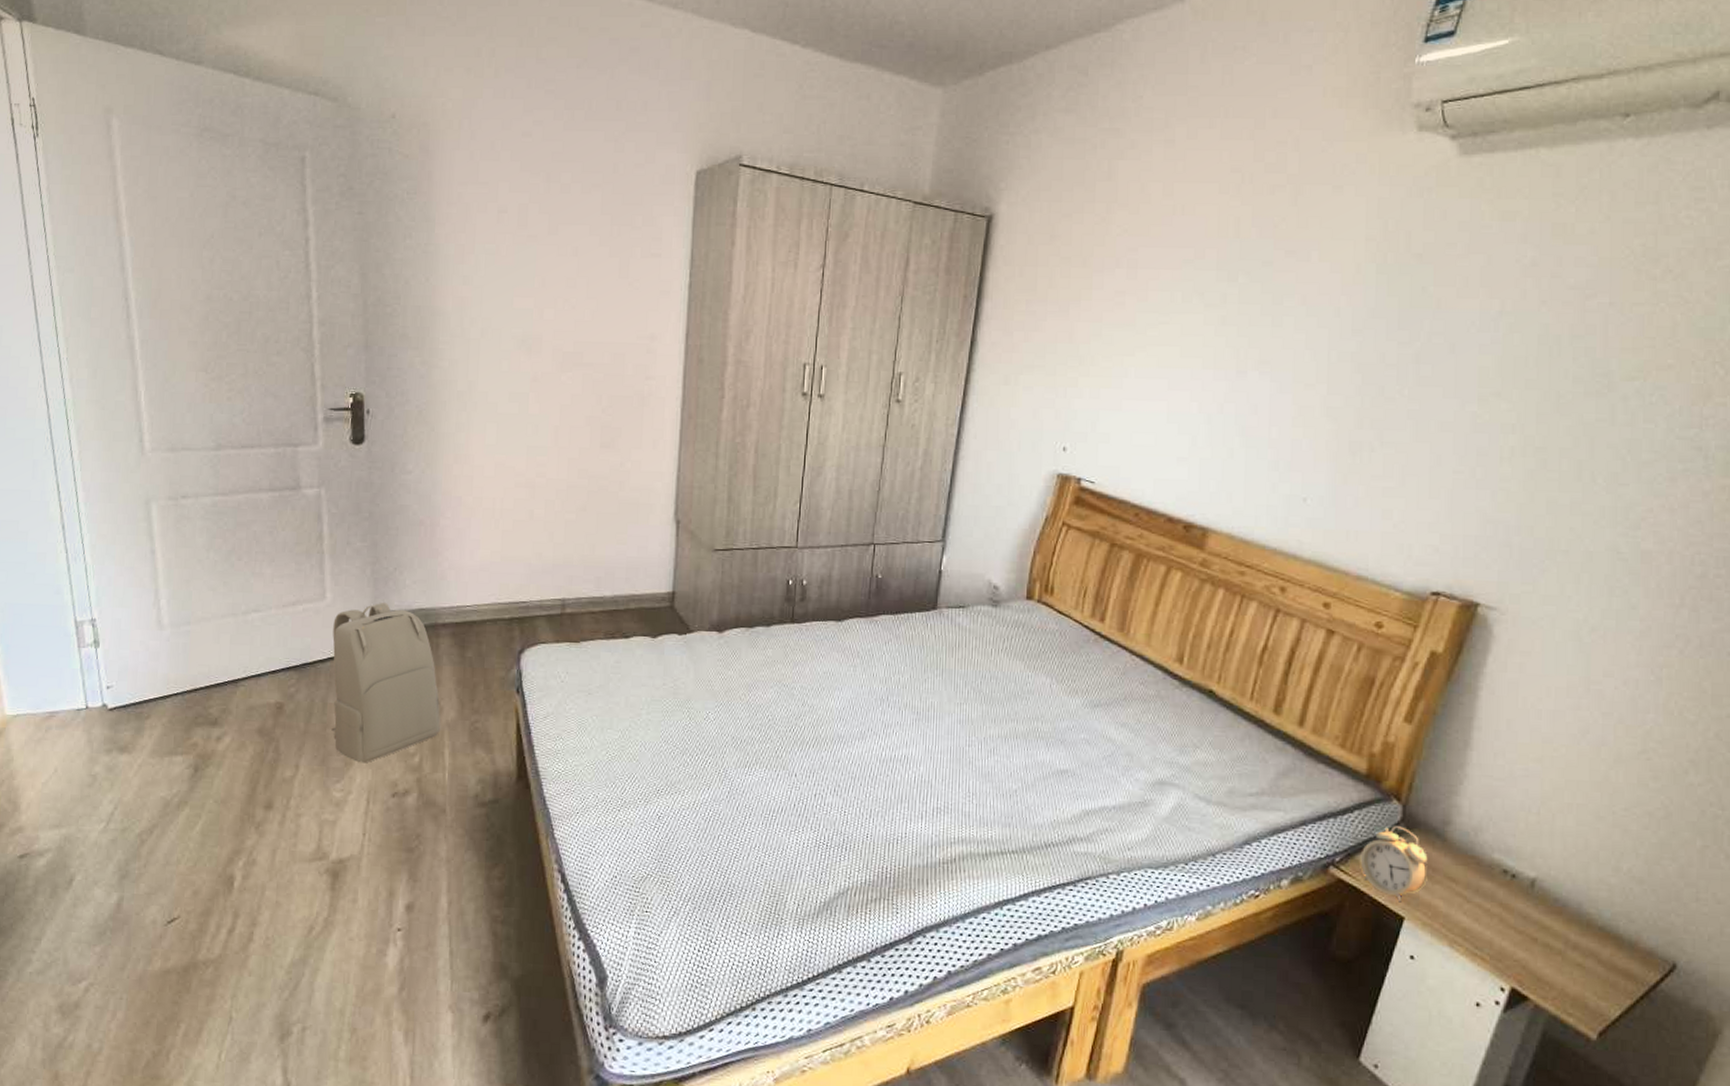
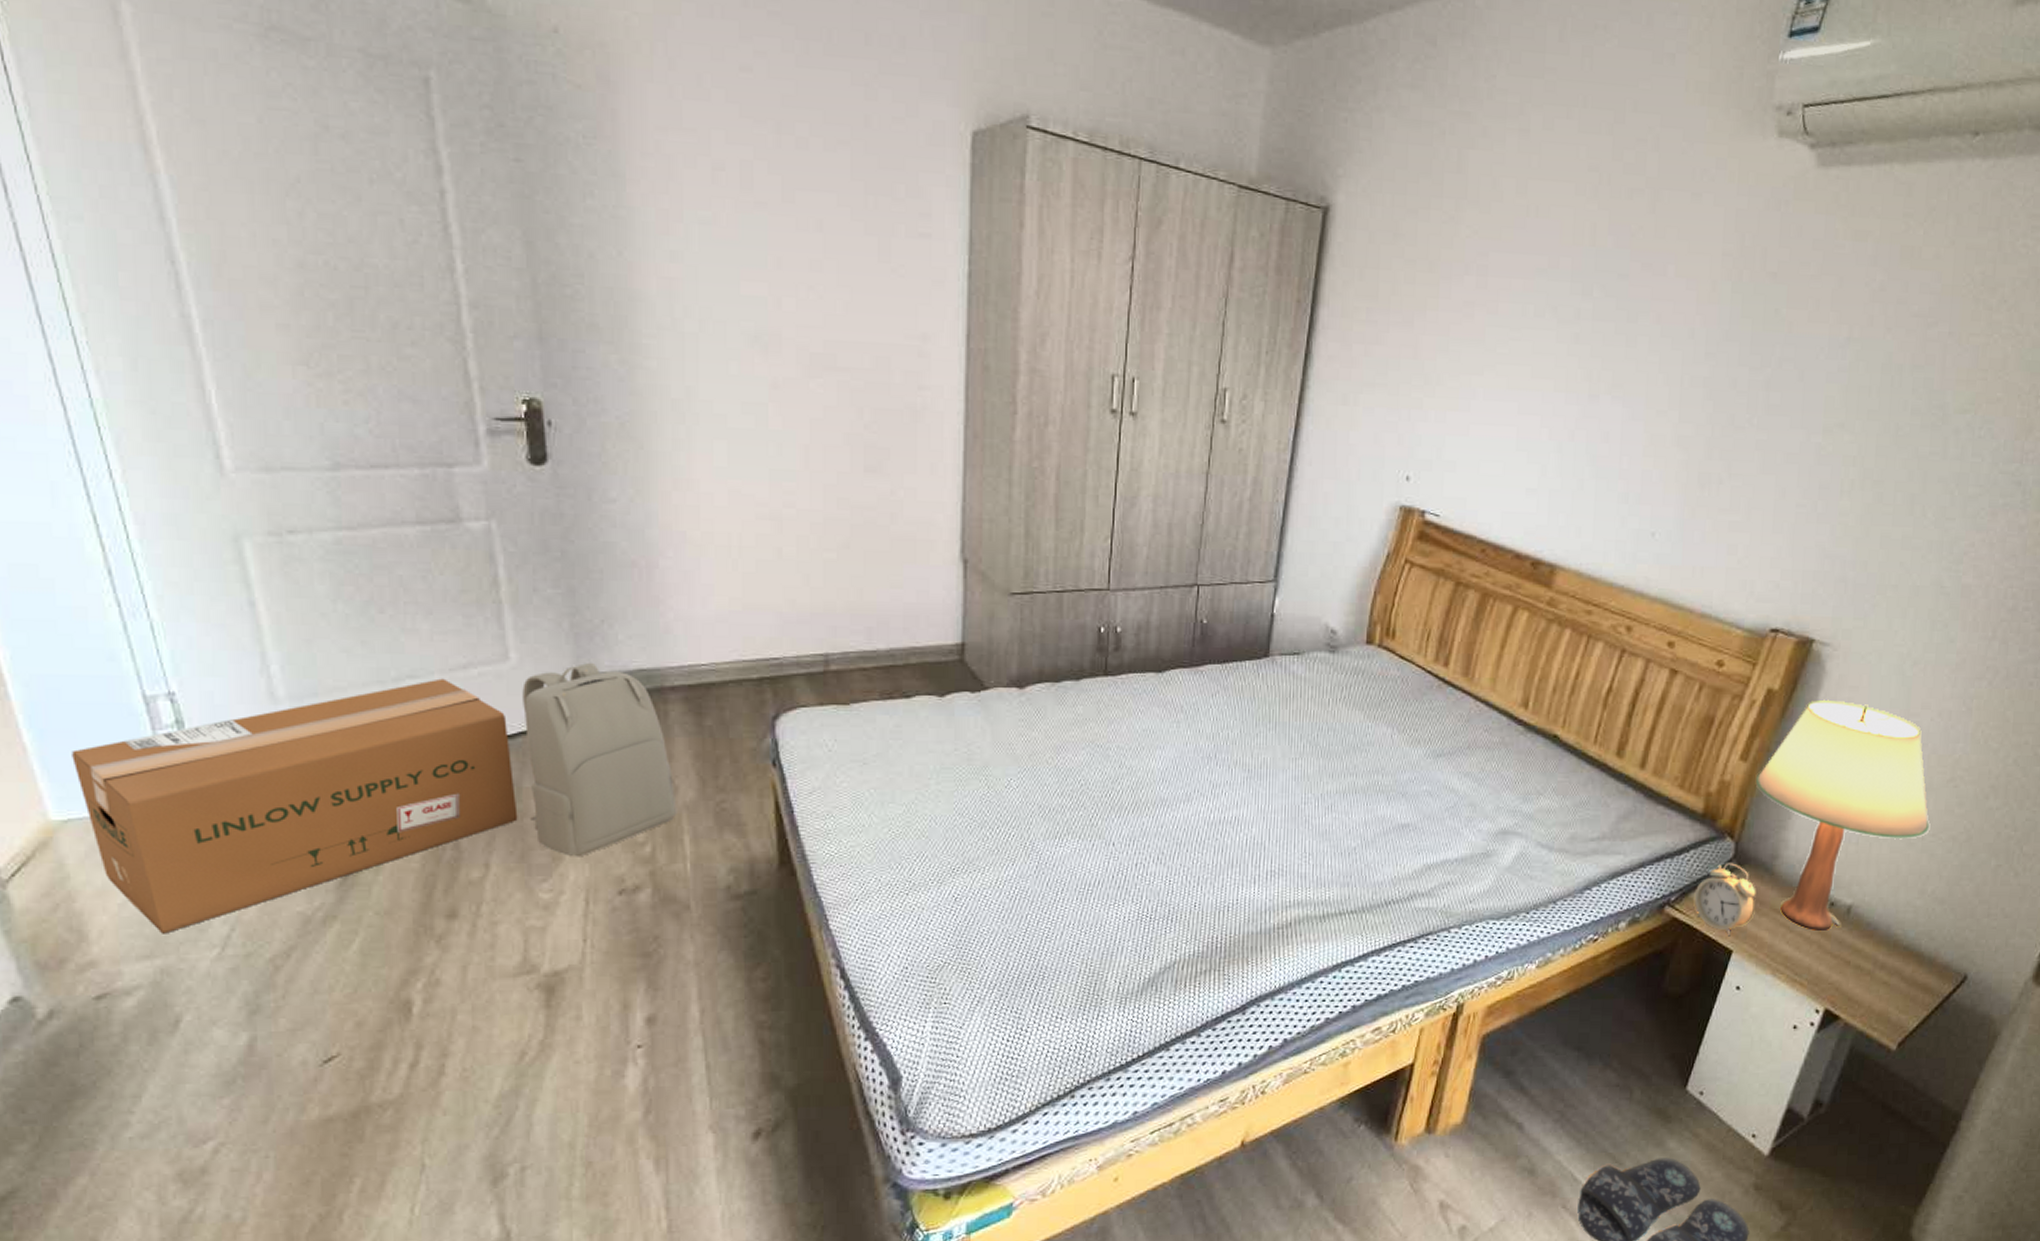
box: none [24,612,323,809] -> present [72,678,518,934]
table lamp: none [1423,665,1620,903] -> present [1756,701,1929,930]

